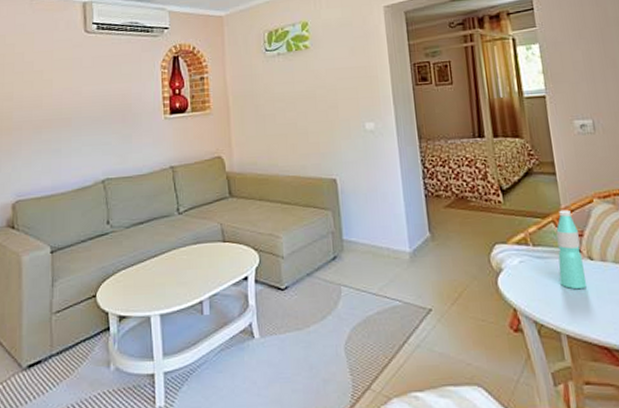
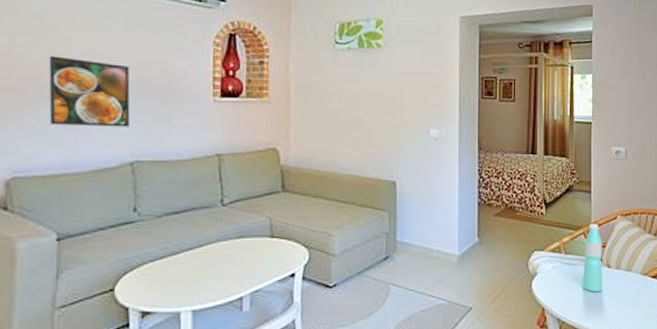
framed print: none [38,95,99,153] -> present [48,56,130,127]

